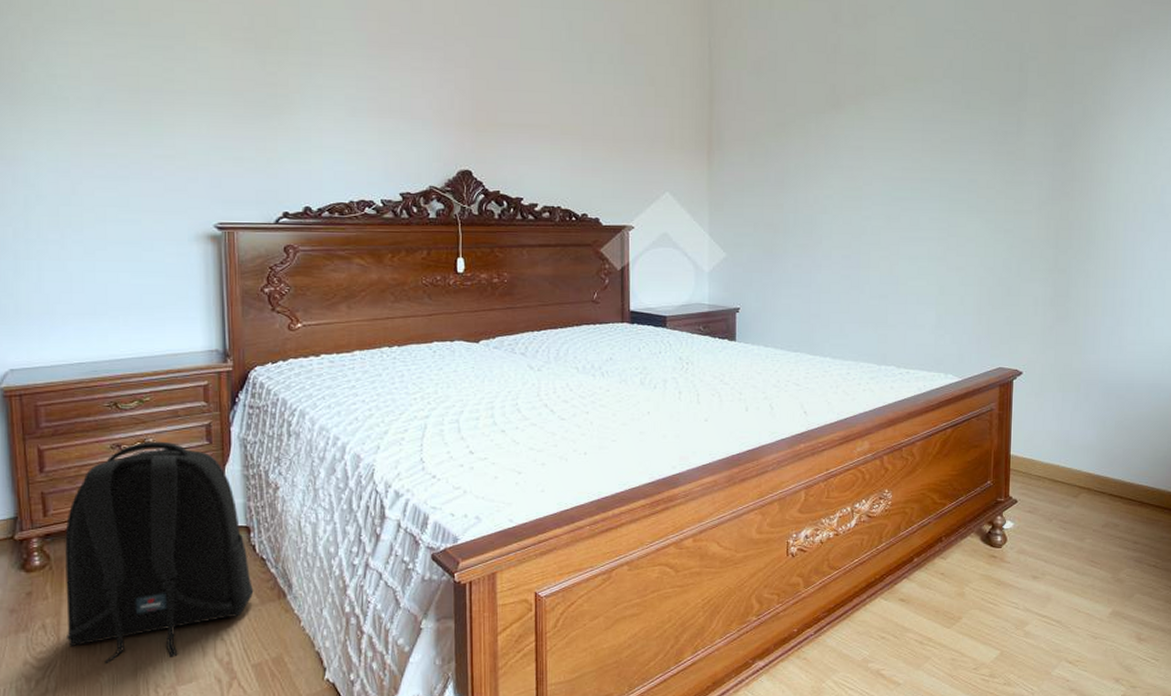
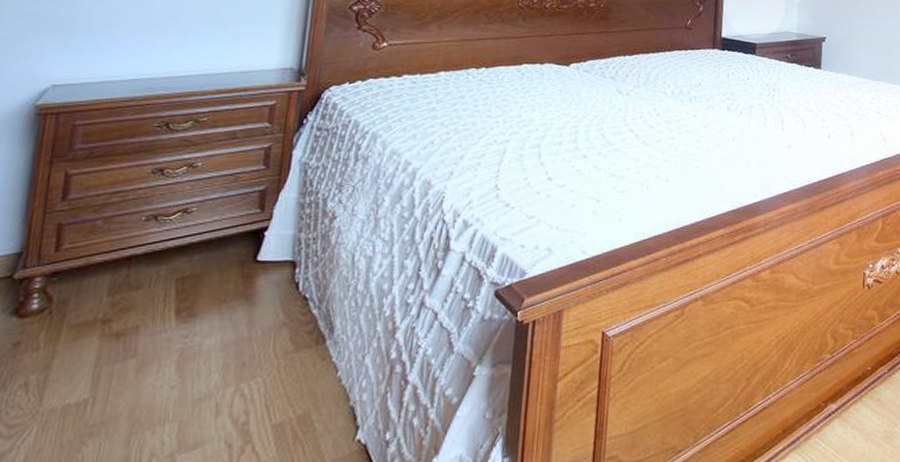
backpack: present [65,441,254,664] -> none [50,165,290,430]

